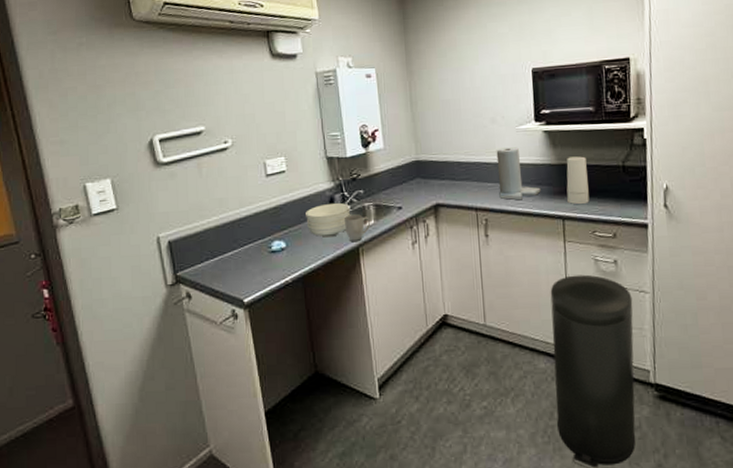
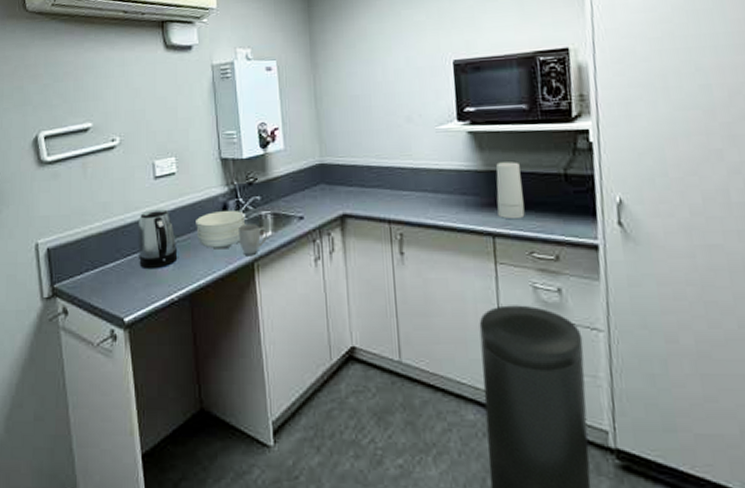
kettle: none [252,203,291,257] -> present [137,209,178,270]
paper towel: present [496,147,541,201] -> none [412,150,466,213]

